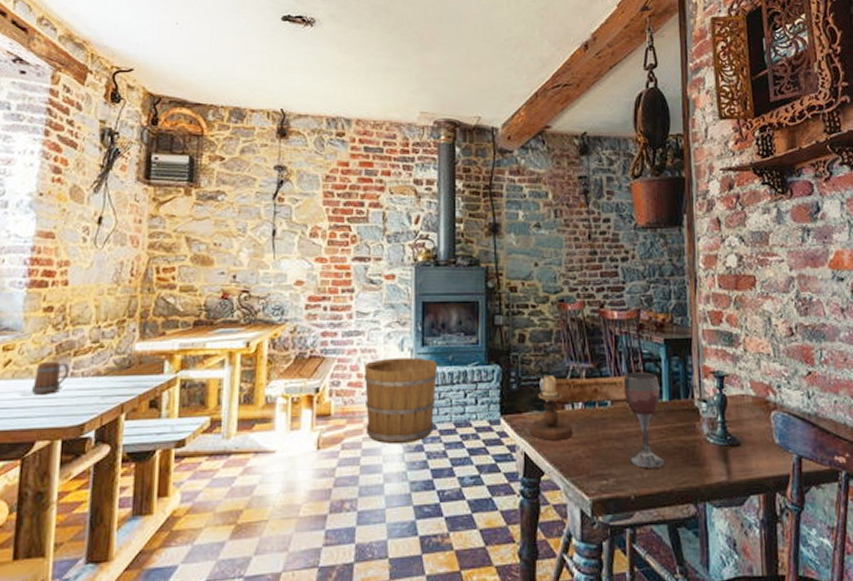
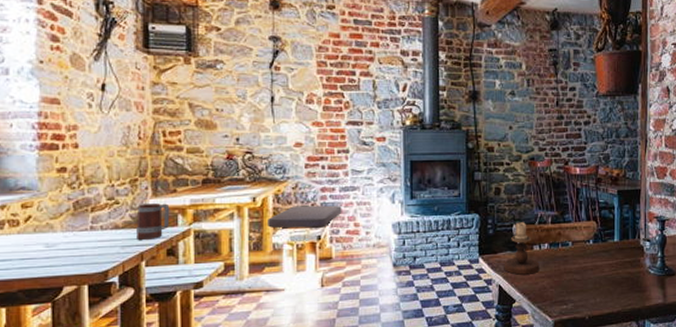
beer mug: present [31,361,69,394] -> none [53,216,88,246]
beer mug: none [118,348,157,390] -> present [136,203,170,241]
cushion: none [260,352,344,379] -> present [266,205,342,229]
wooden barrel: present [363,357,437,443] -> none [360,208,425,280]
cup: present [623,372,665,470] -> none [582,217,614,296]

